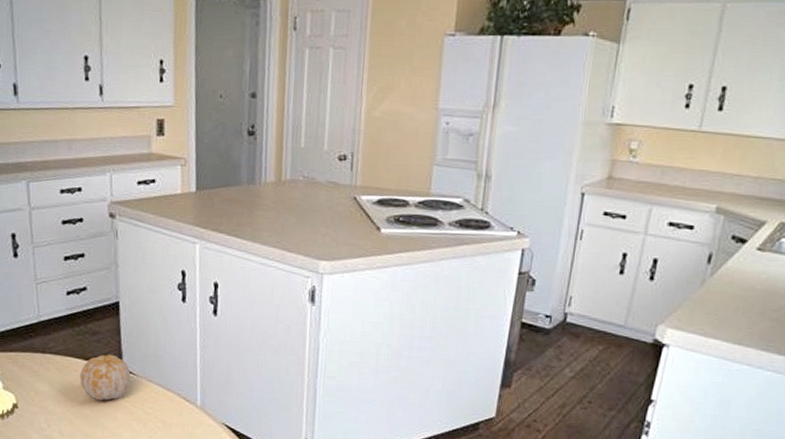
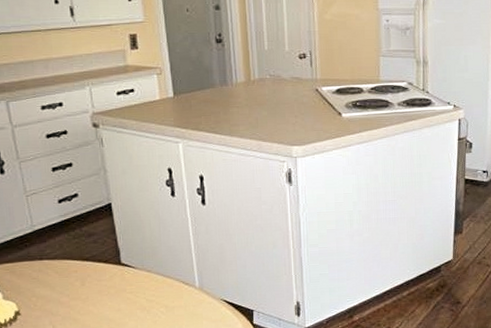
fruit: present [80,354,131,401] -> none [80,252,130,296]

